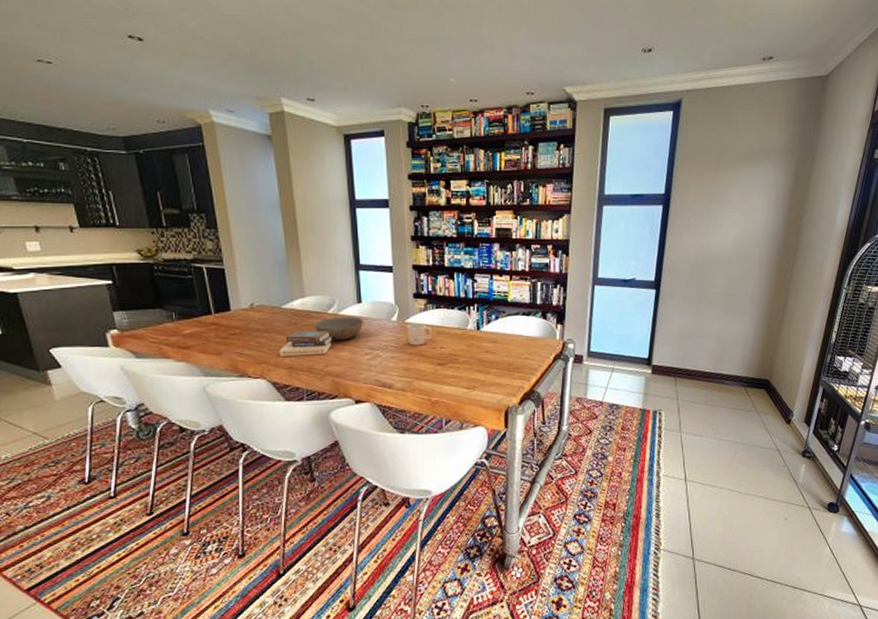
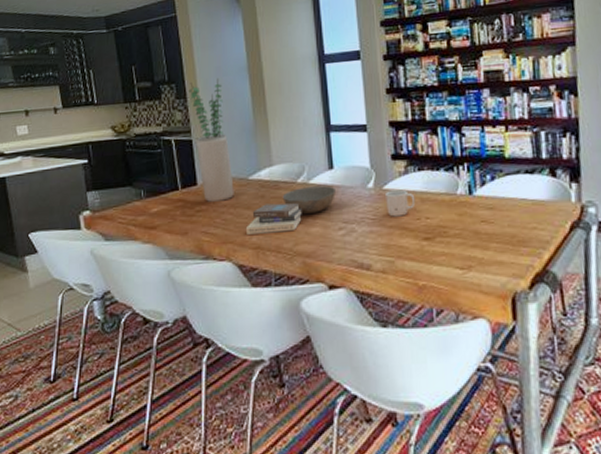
vase: none [219,211,268,327] -> present [188,77,234,202]

